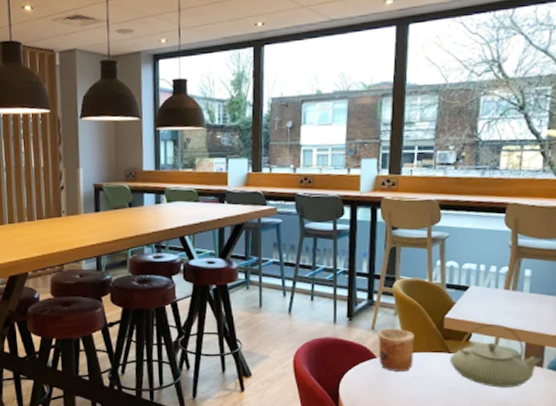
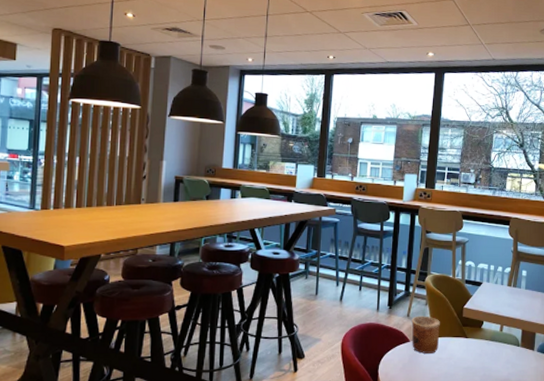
teapot: present [449,323,543,388] -> none [466,313,534,367]

